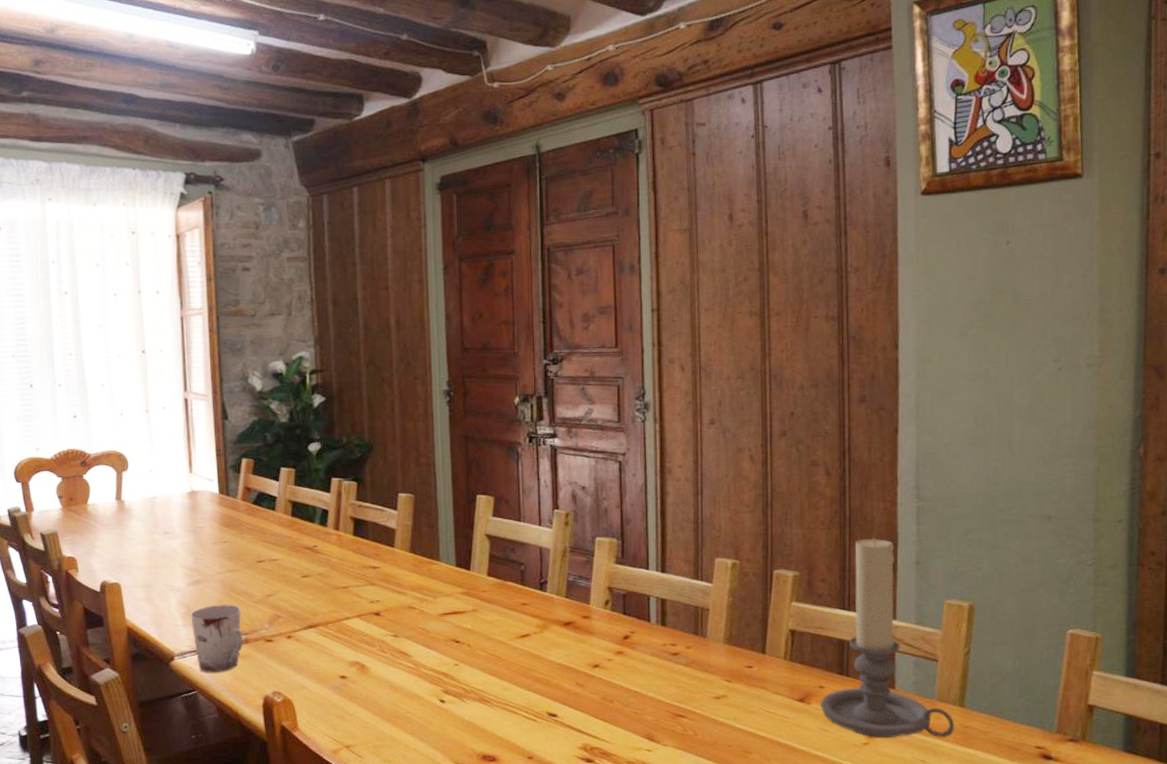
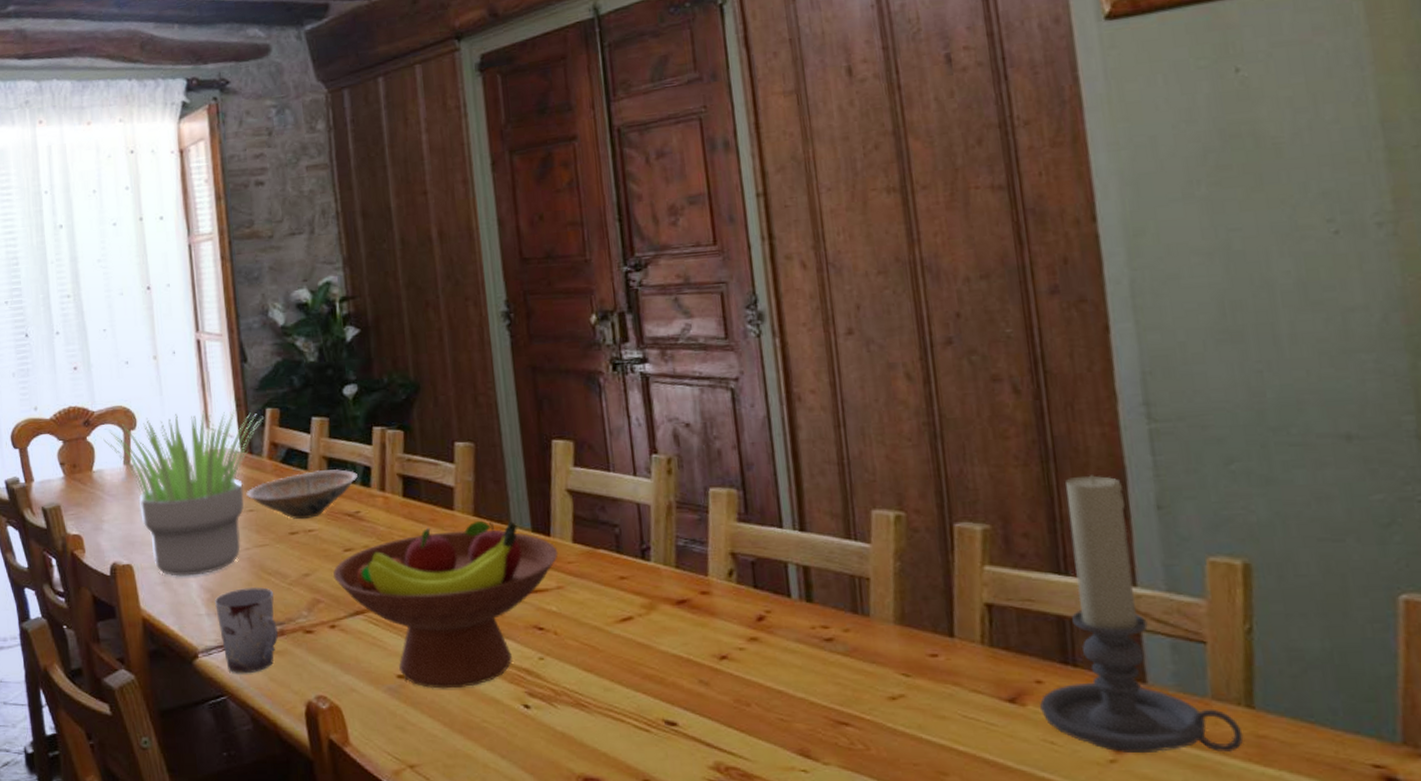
potted plant: none [96,456,240,594] -> present [101,407,264,576]
bowl: none [222,510,317,551] -> present [246,469,358,520]
fruit bowl: none [292,556,476,687] -> present [333,520,559,689]

